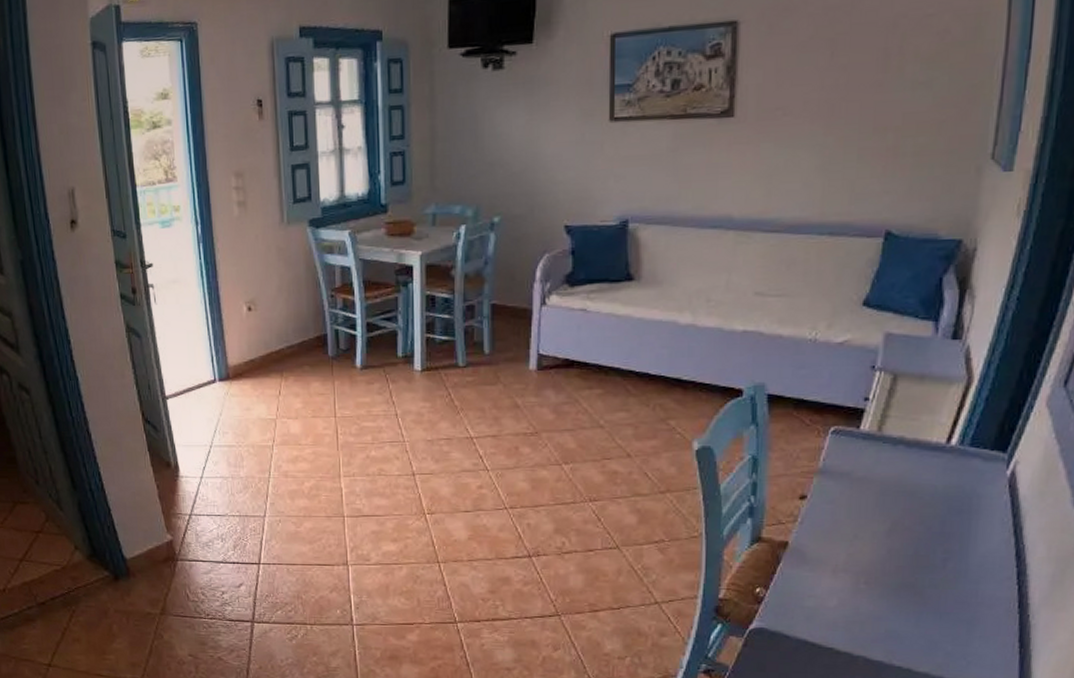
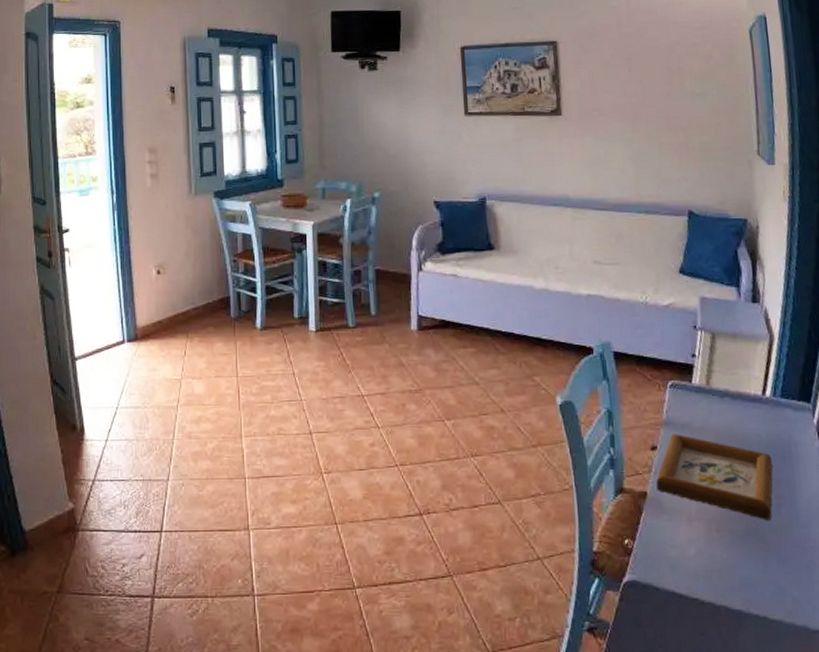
picture frame: none [801,483,945,575] -> present [656,434,773,520]

